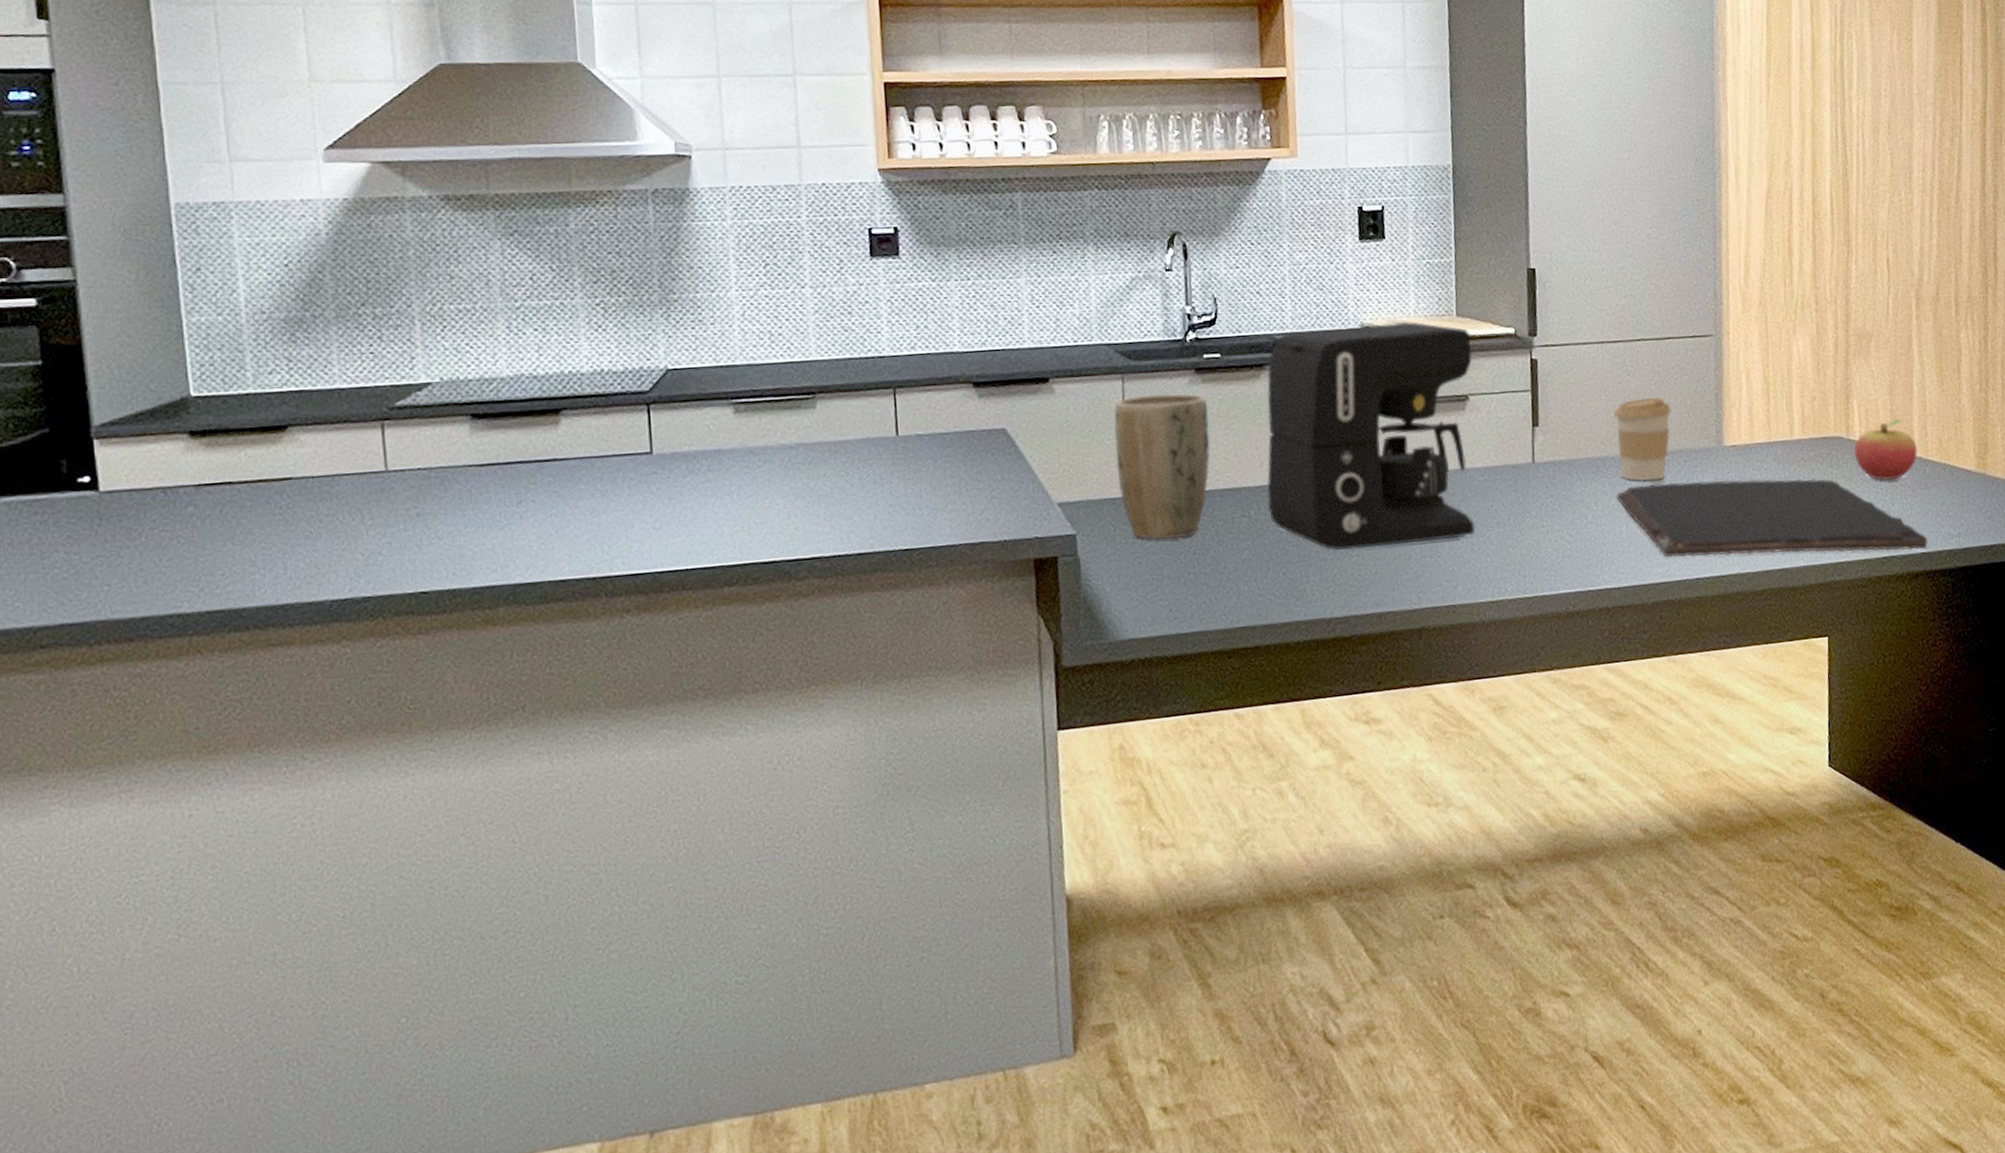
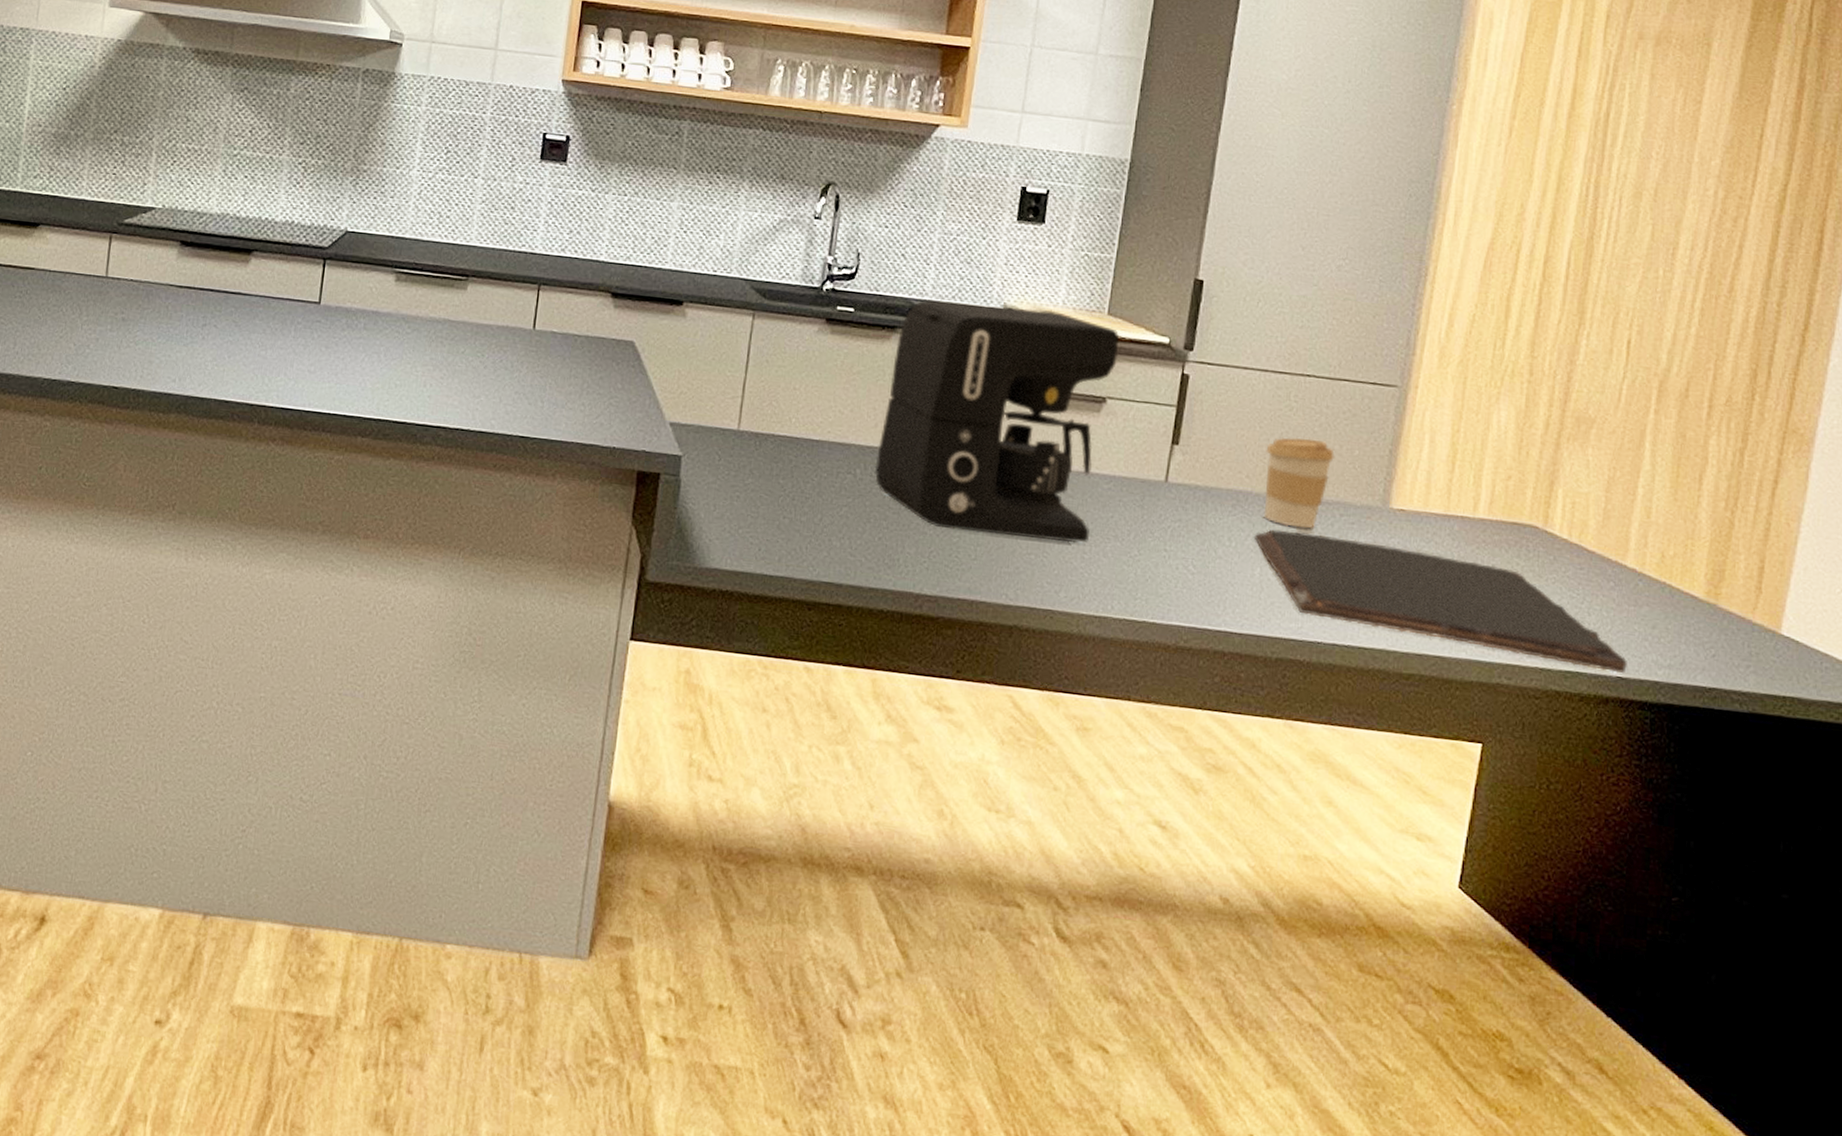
plant pot: present [1114,393,1210,540] -> none [731,333,833,481]
fruit: present [1854,418,1918,480] -> none [1550,520,1632,589]

